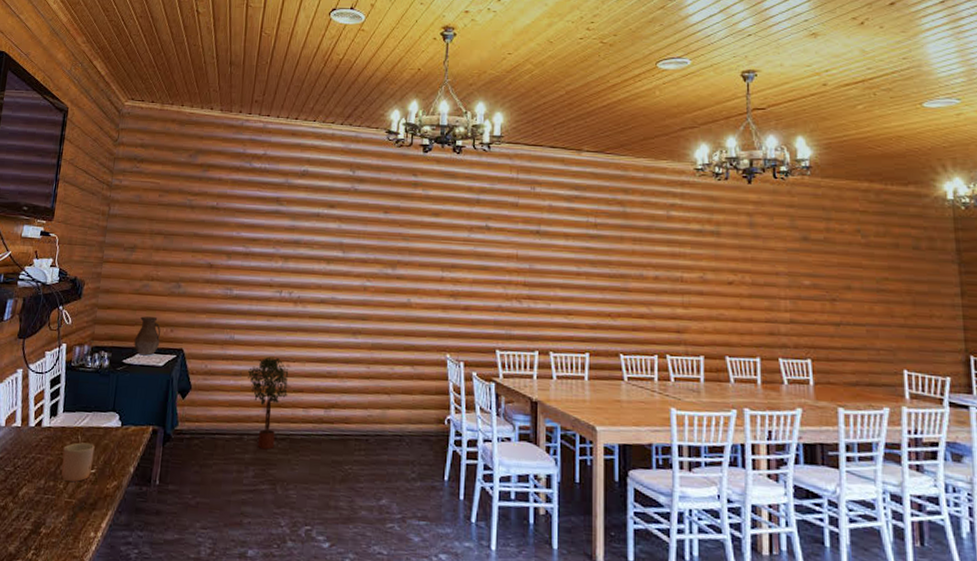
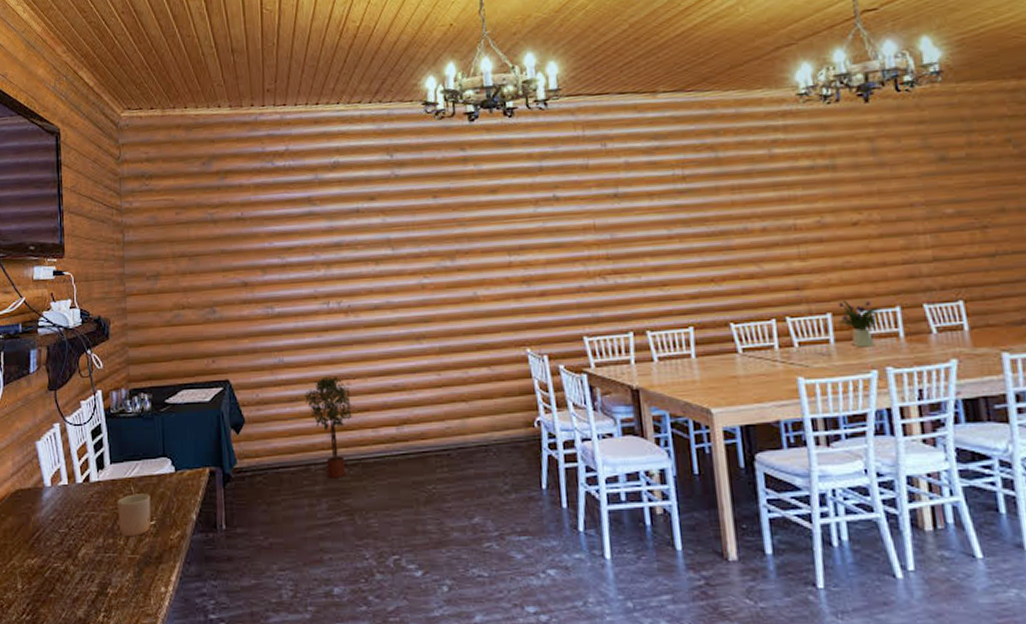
pitcher: present [134,316,161,356] -> none [174,349,202,393]
flower arrangement: none [708,346,744,390] -> present [837,300,881,348]

